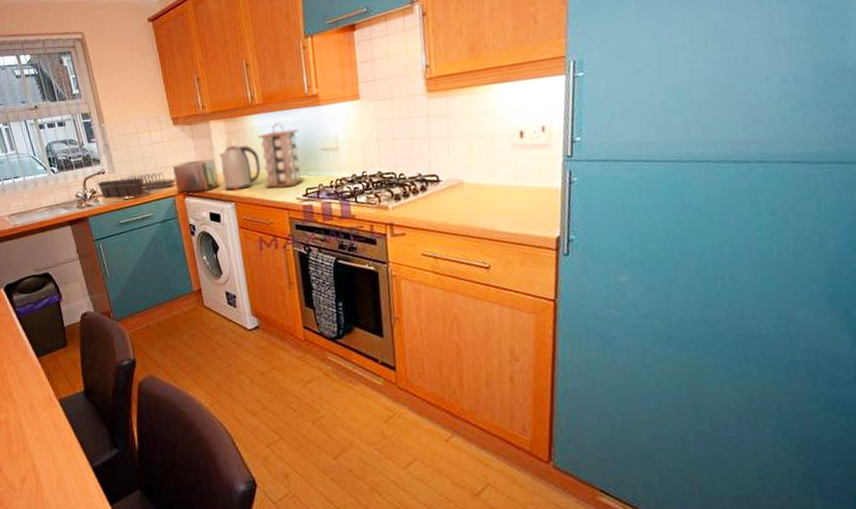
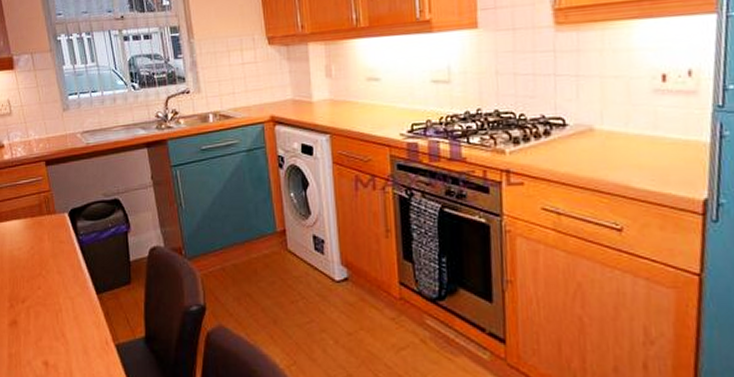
dish rack: present [97,172,176,199] -> none [180,95,267,122]
toaster: present [172,158,220,194] -> none [263,84,315,121]
kettle: present [219,145,261,192] -> none [316,70,362,122]
spice rack: present [258,123,305,189] -> none [361,49,411,122]

